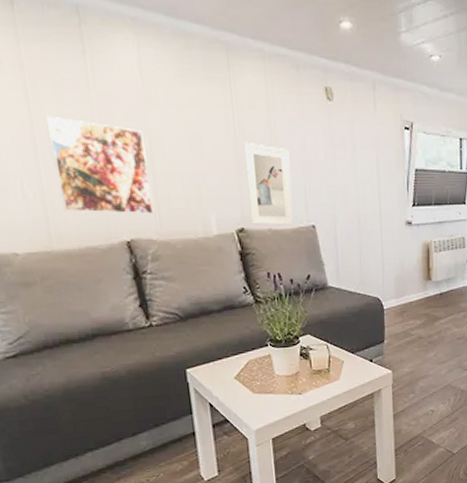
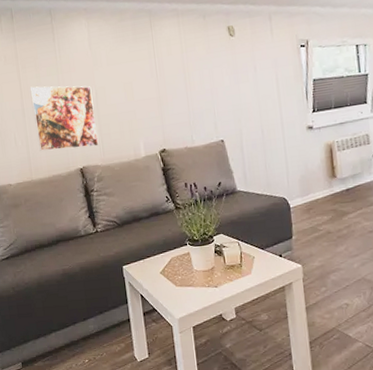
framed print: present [243,143,294,227] -> none [163,81,205,146]

